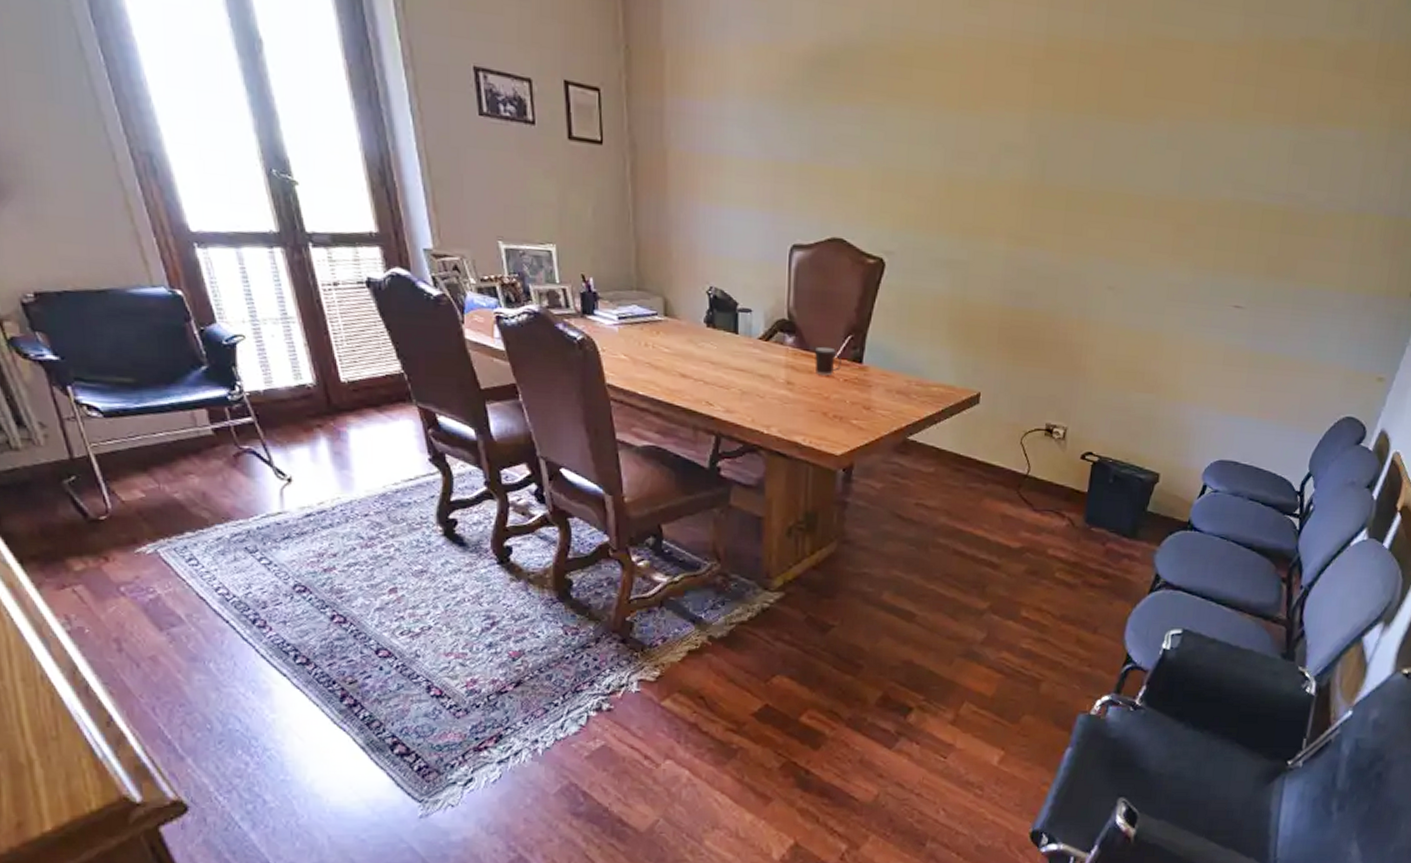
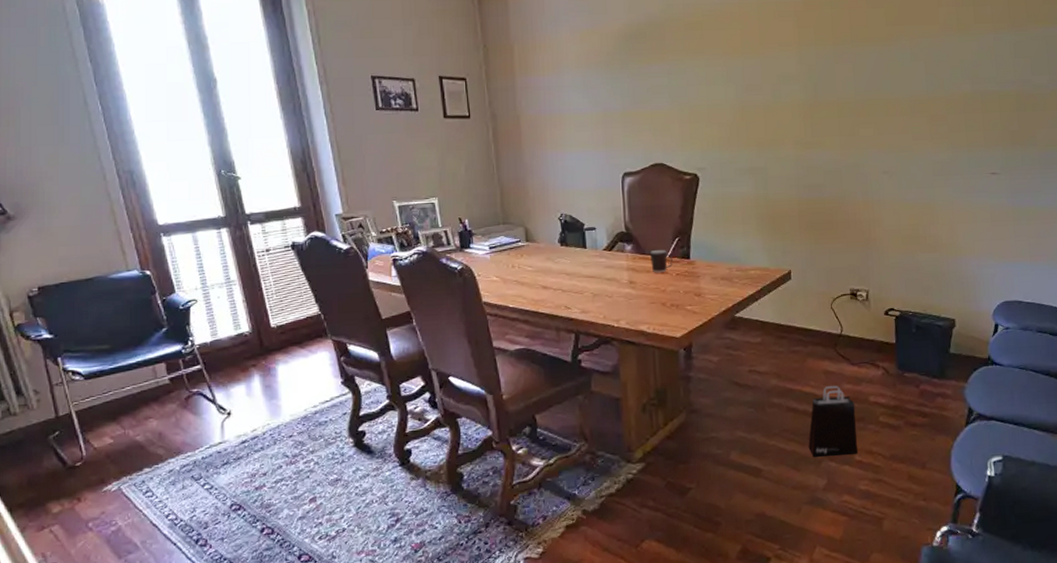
shopping bag: none [971,531,1031,609] -> present [808,385,858,457]

